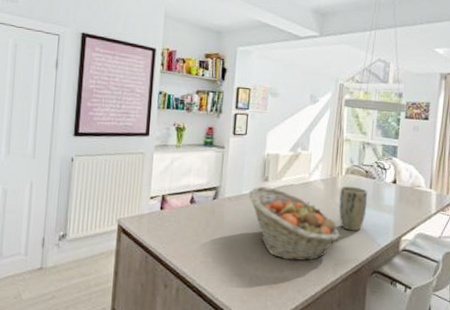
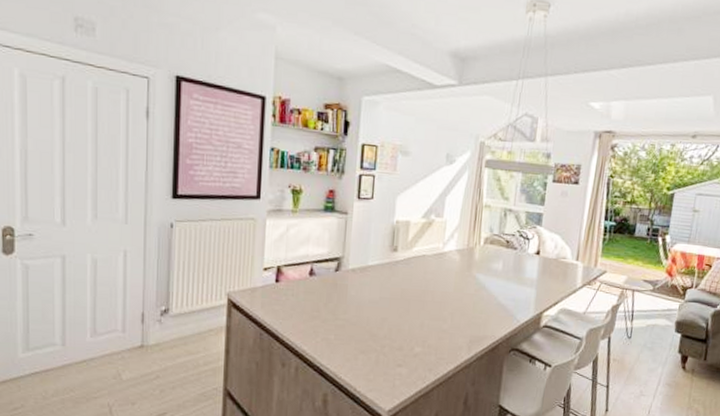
fruit basket: present [248,186,340,261] -> none [375,257,476,338]
plant pot: present [338,186,368,231] -> none [475,257,508,307]

